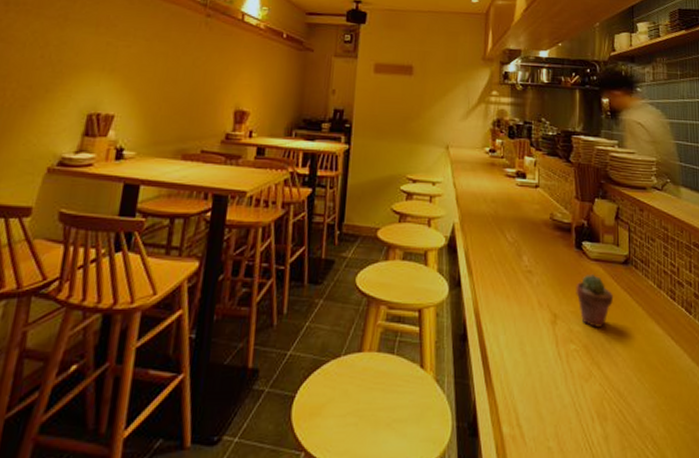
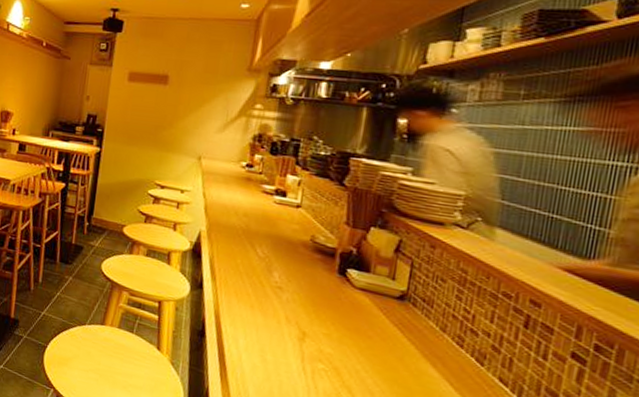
potted succulent: present [576,275,614,327] -> none [332,302,380,356]

